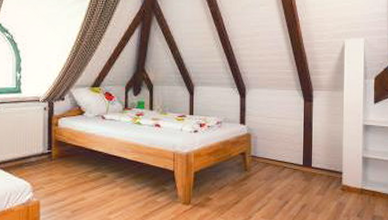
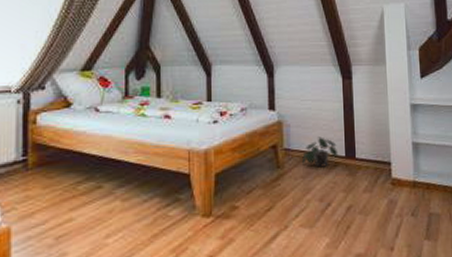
potted plant: none [266,148,297,172] -> present [302,137,339,167]

